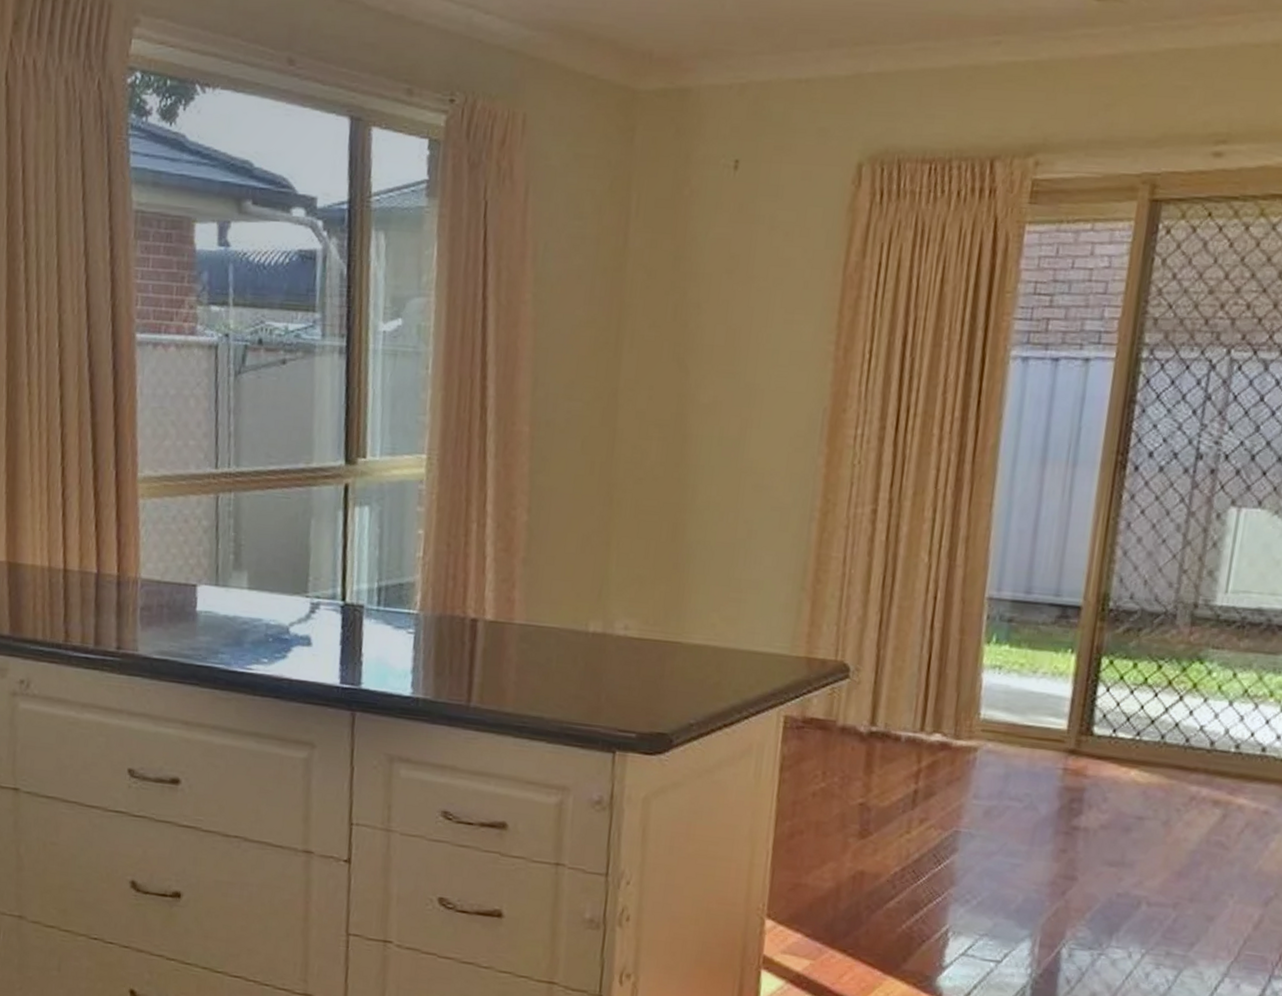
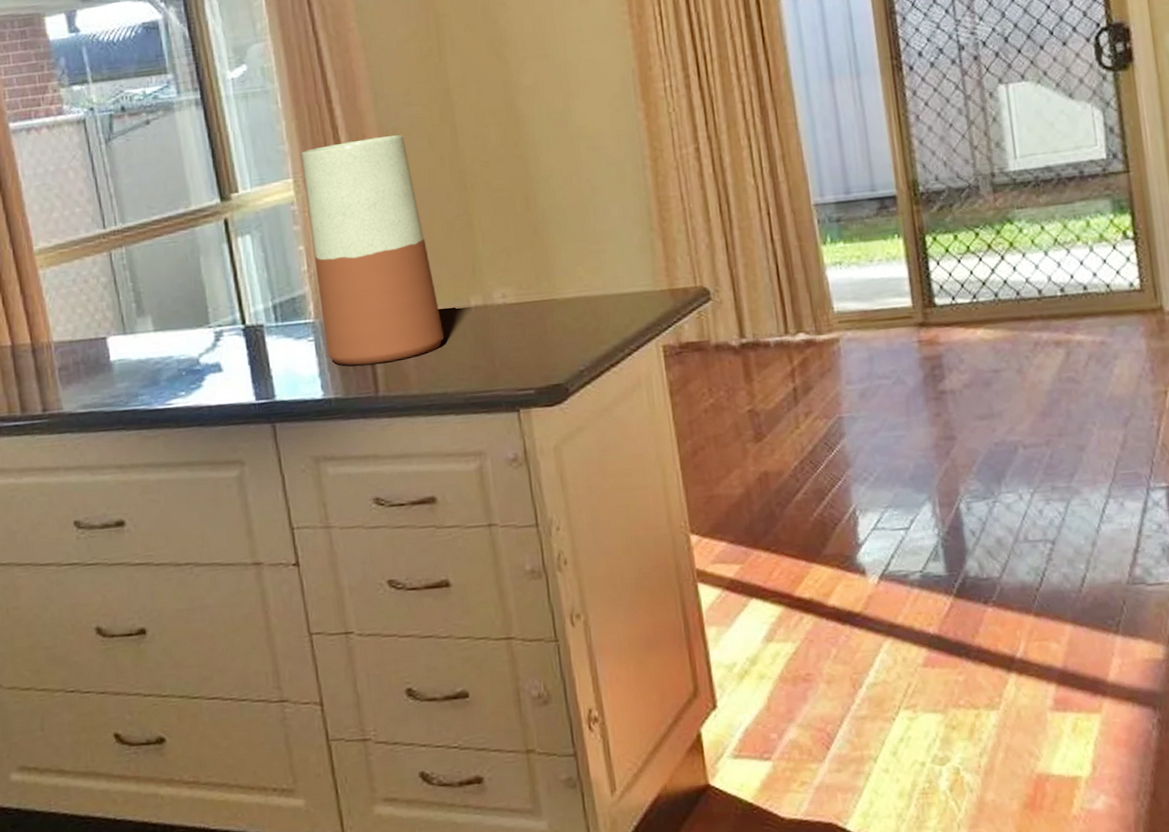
vase: none [425,426,557,673] -> present [300,135,444,366]

